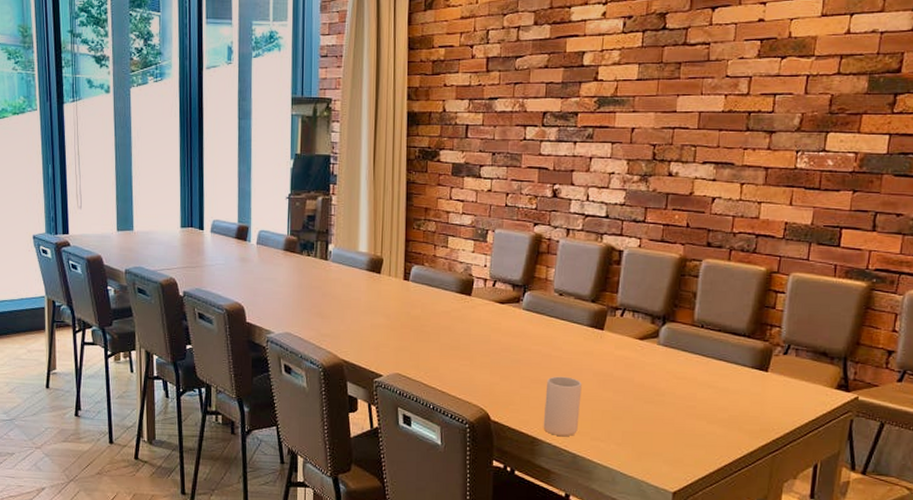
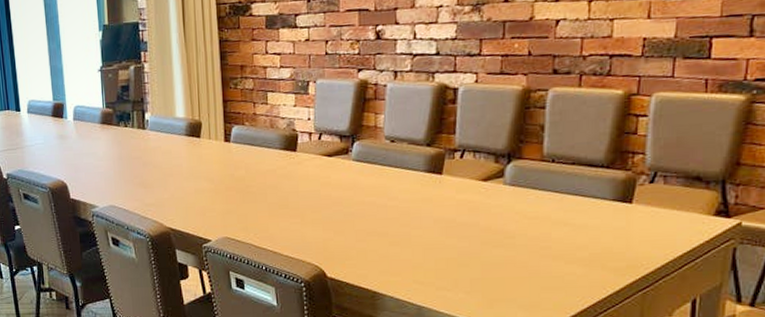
cup: present [543,376,582,437] -> none [383,226,423,289]

